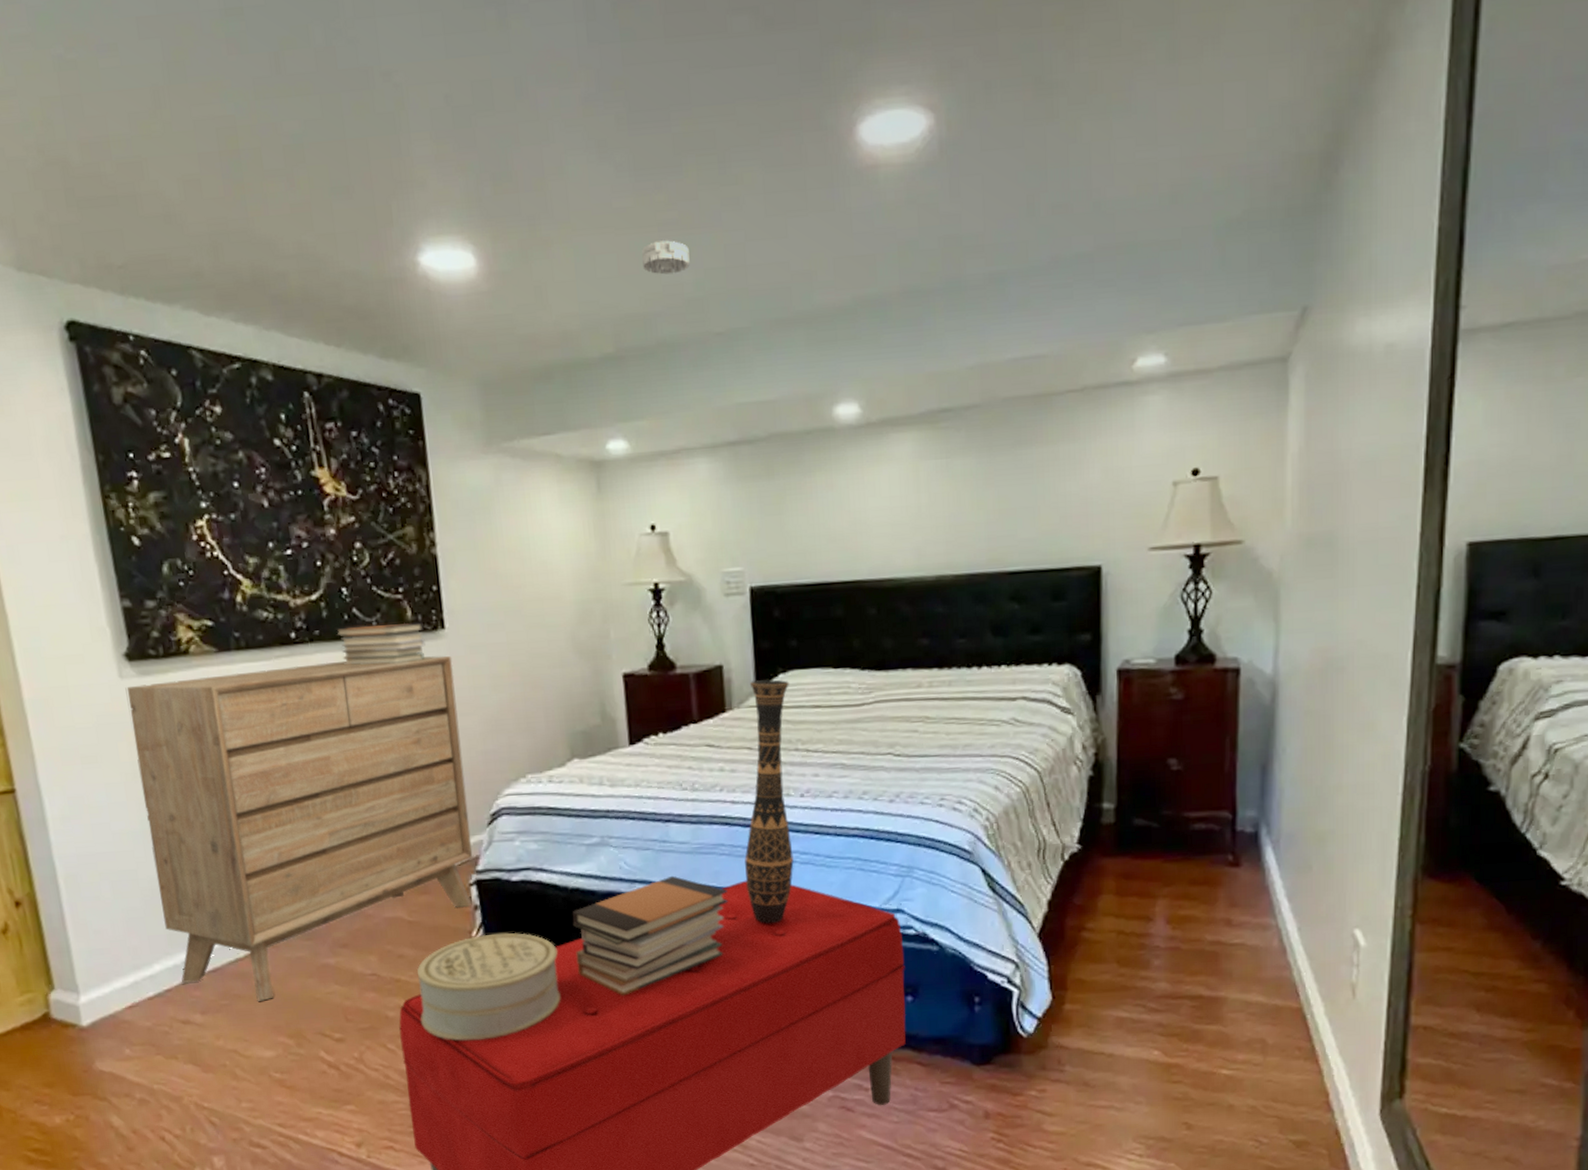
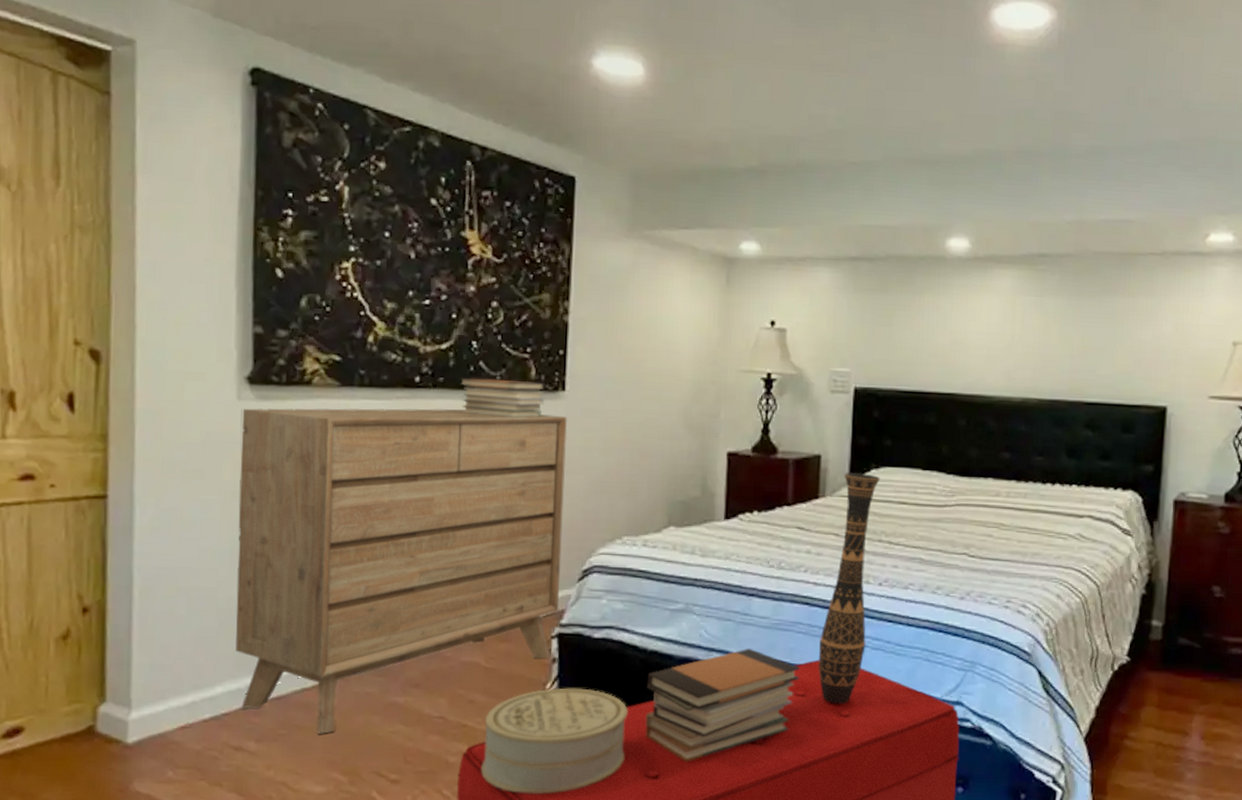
smoke detector: present [642,240,690,275] -> none [793,78,835,108]

